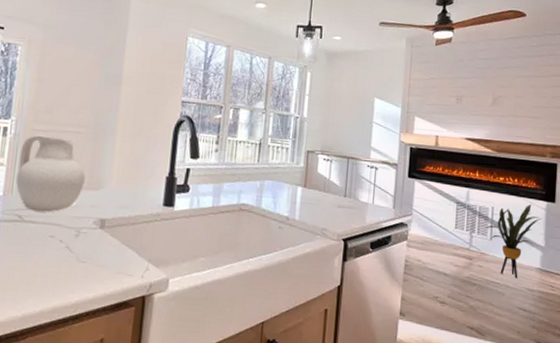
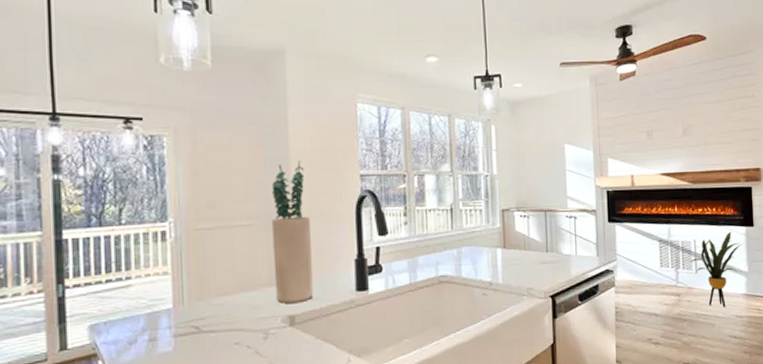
ceramic pitcher: present [15,133,86,213] -> none [185,233,265,320]
vase: none [91,81,134,208] -> present [272,161,314,303]

